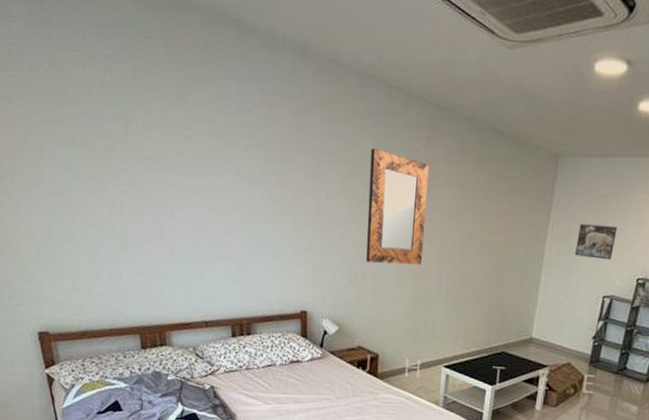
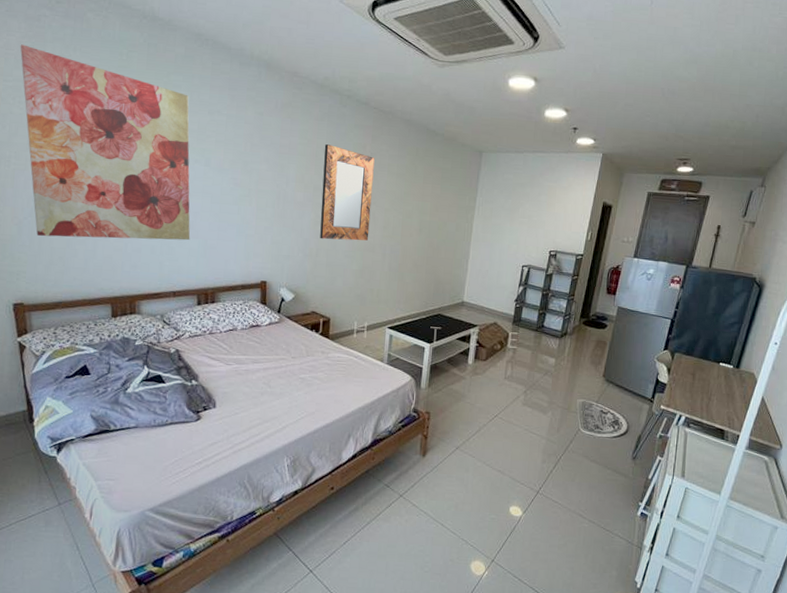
wall art: none [23,32,222,264] -> present [20,44,191,241]
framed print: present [575,223,618,260] -> none [498,206,532,236]

